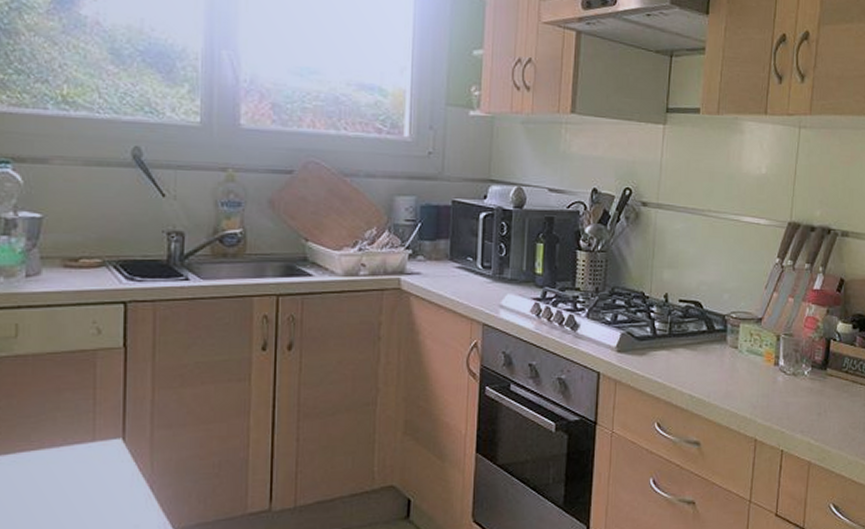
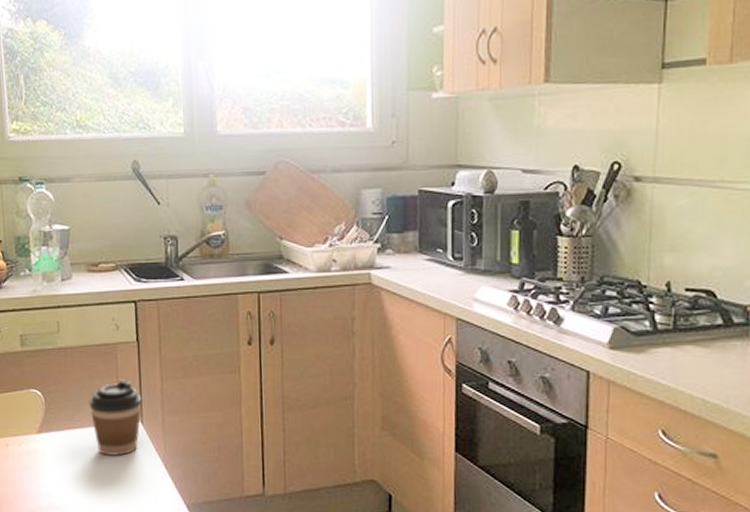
coffee cup: none [53,390,126,480] -> present [89,379,142,456]

